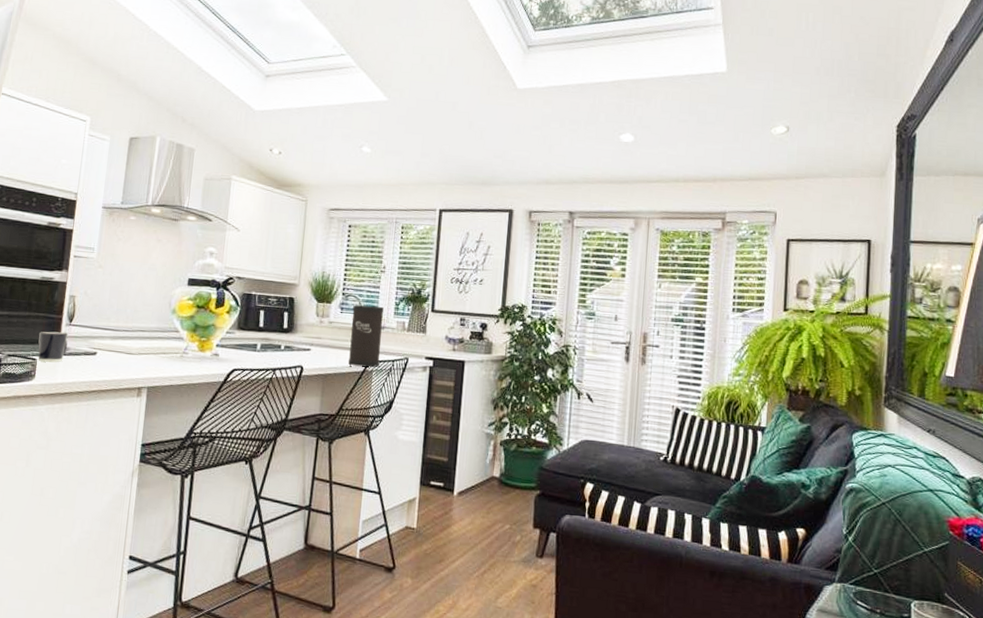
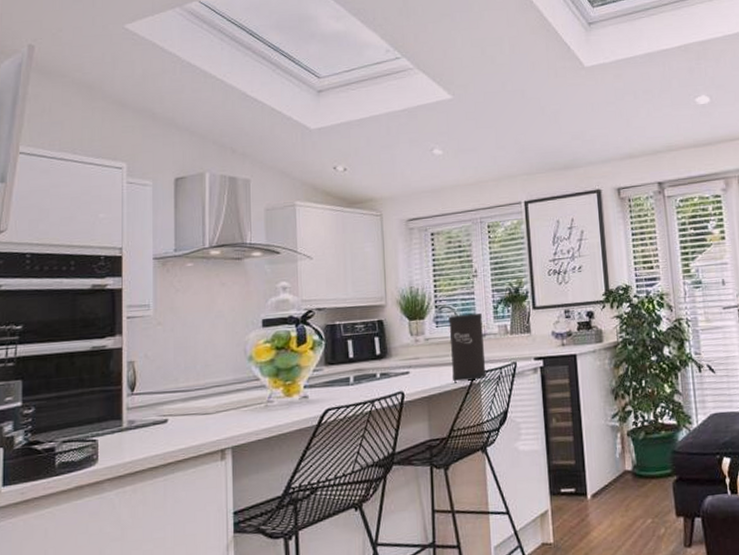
mug: present [38,331,69,363] -> none [97,404,132,442]

